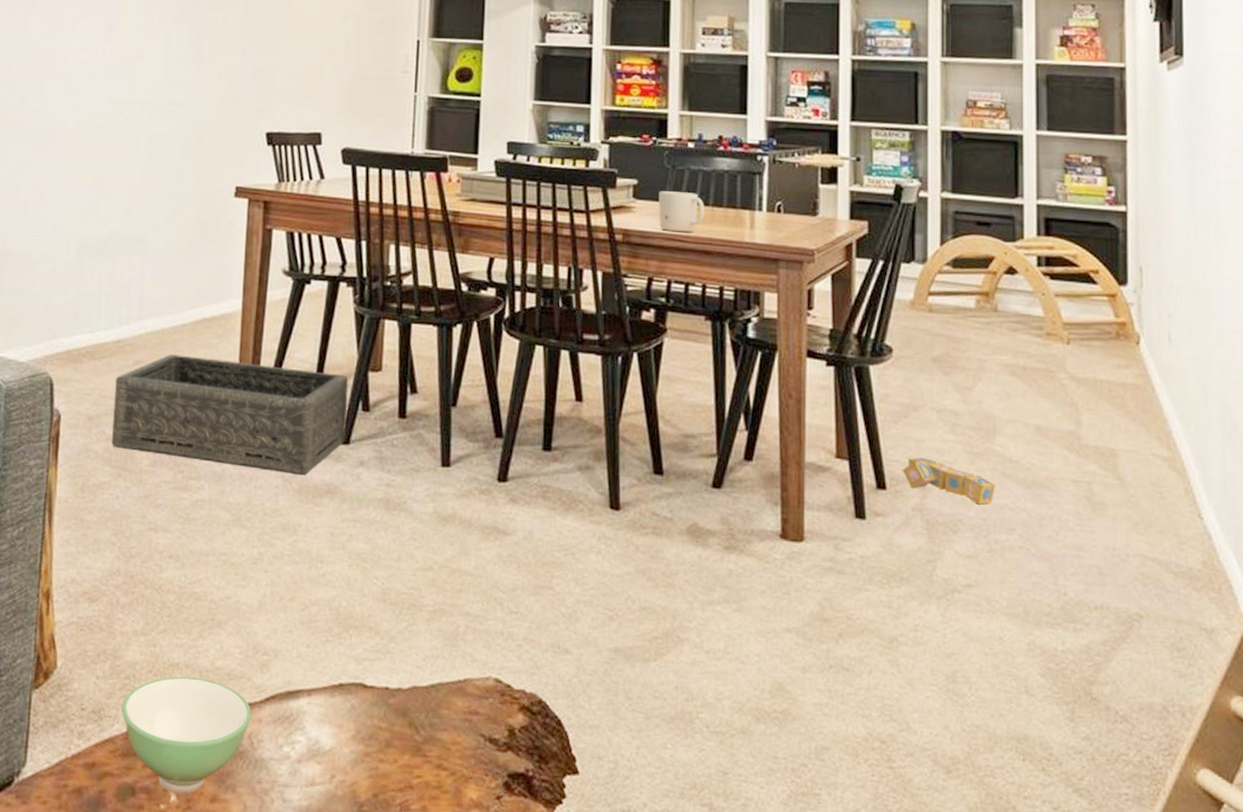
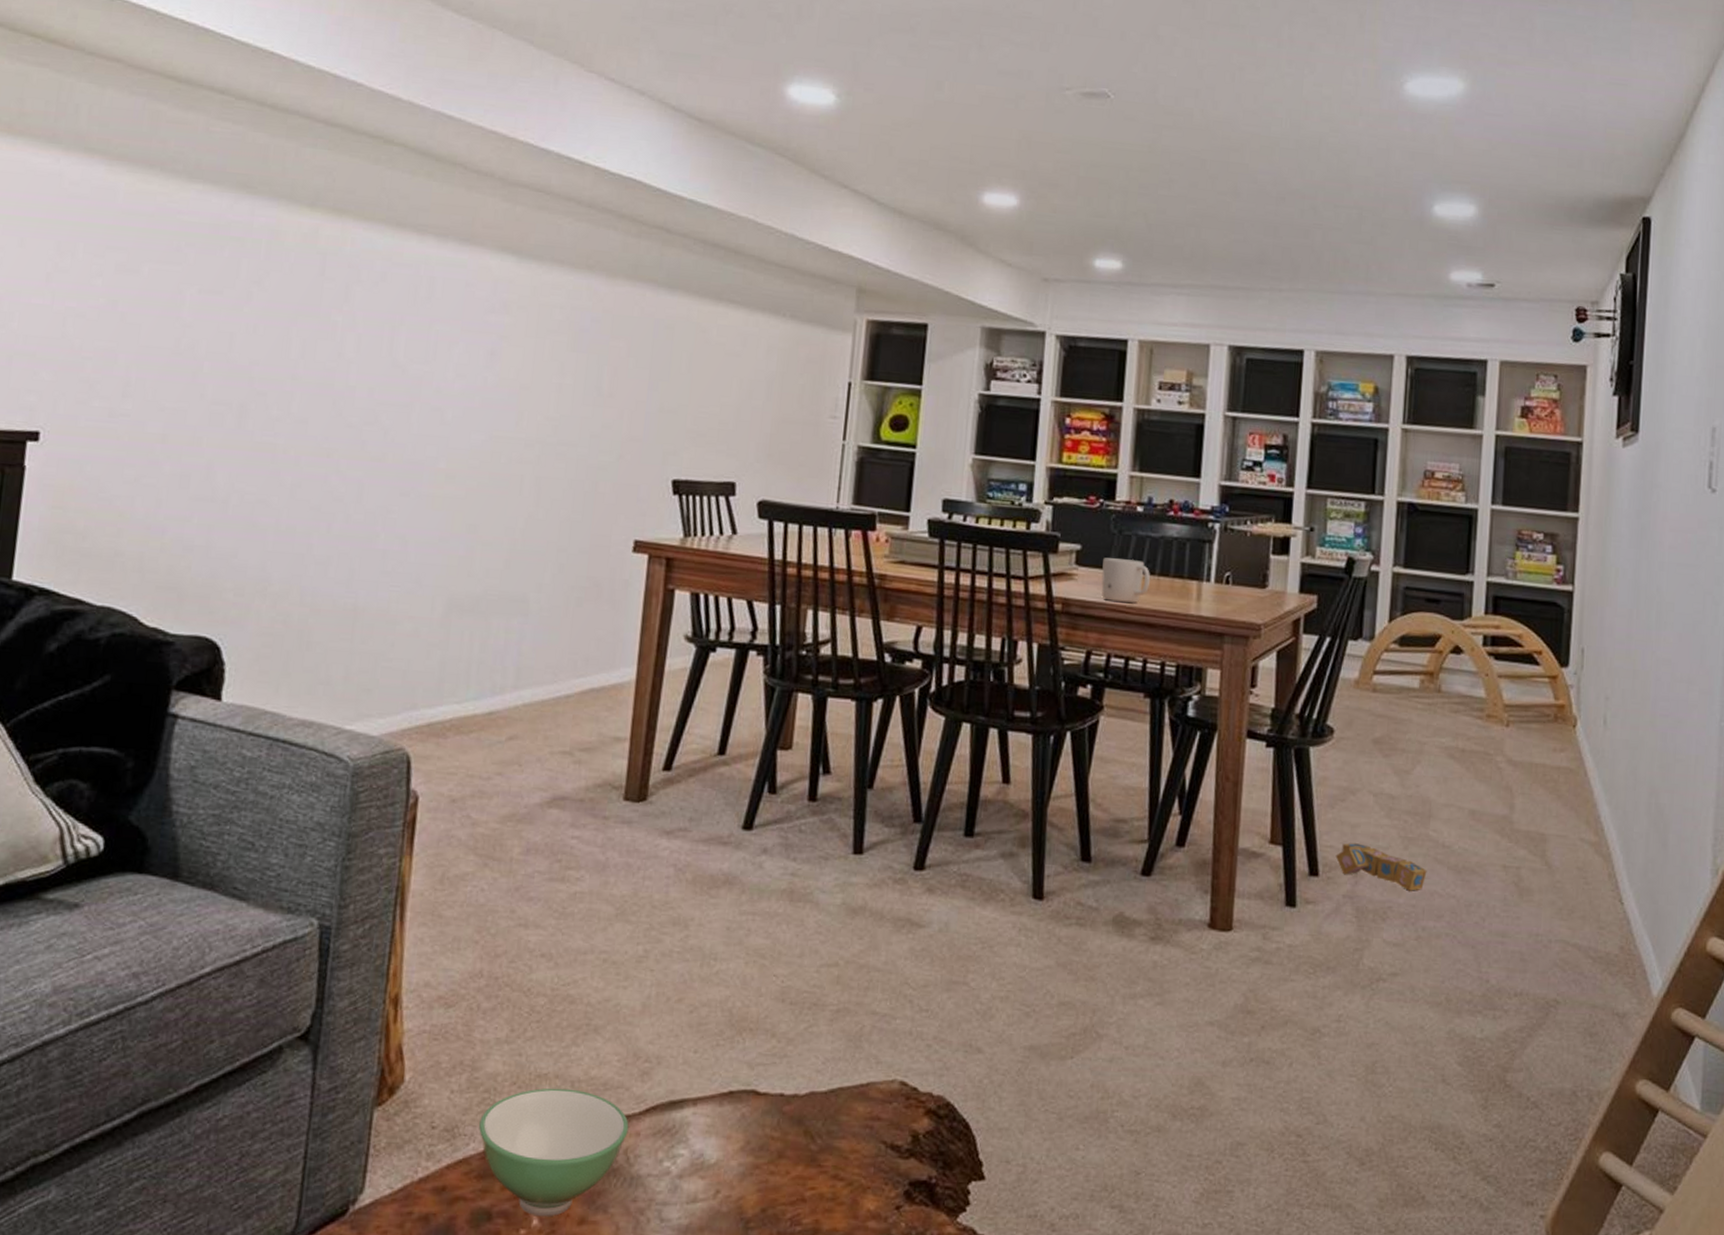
basket: present [112,354,349,475] -> none [478,729,755,864]

